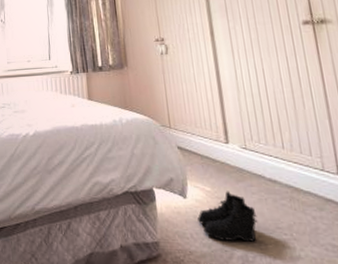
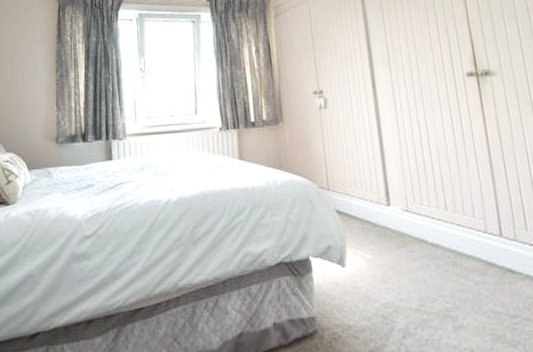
boots: present [197,191,258,242] -> none [357,258,420,314]

